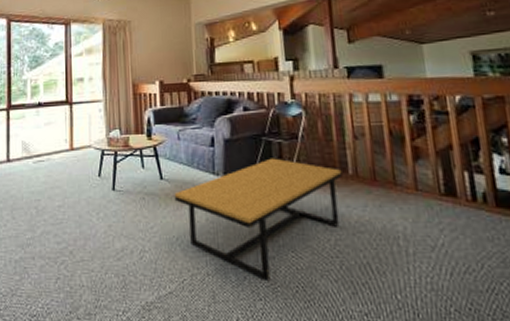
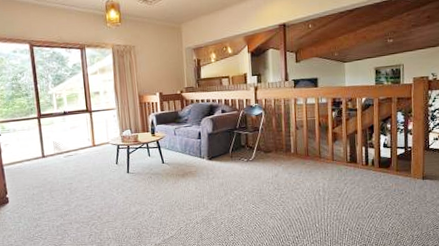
coffee table: present [174,158,343,282] -> none [172,144,287,224]

